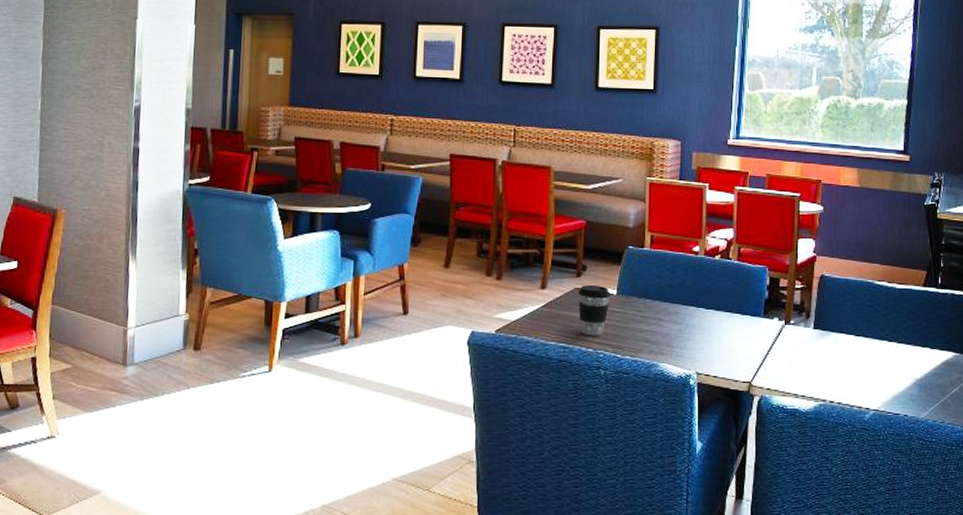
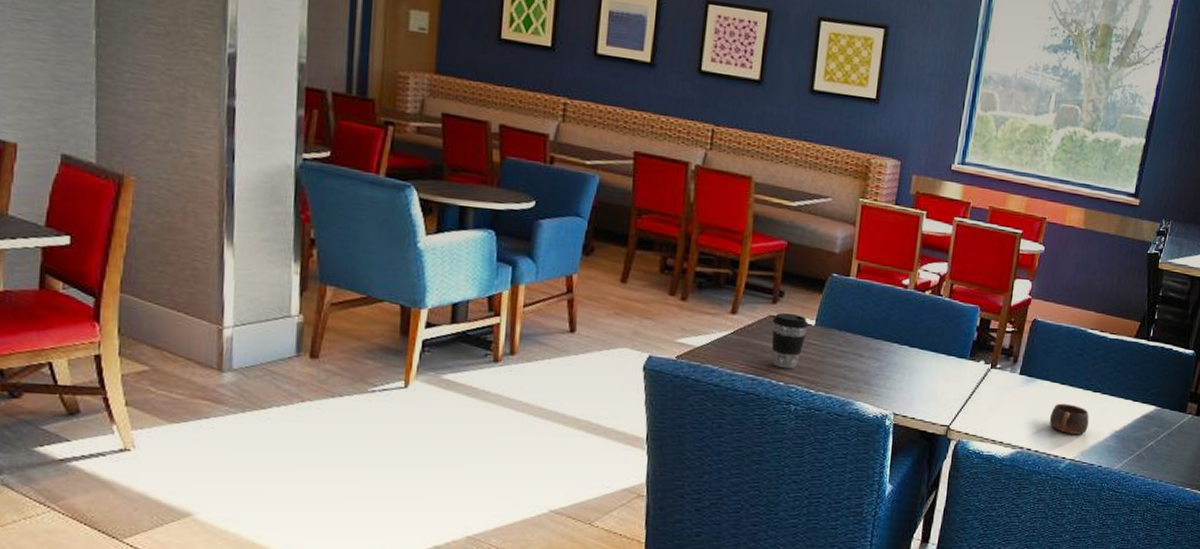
cup: none [848,354,888,385] -> present [1049,403,1089,435]

